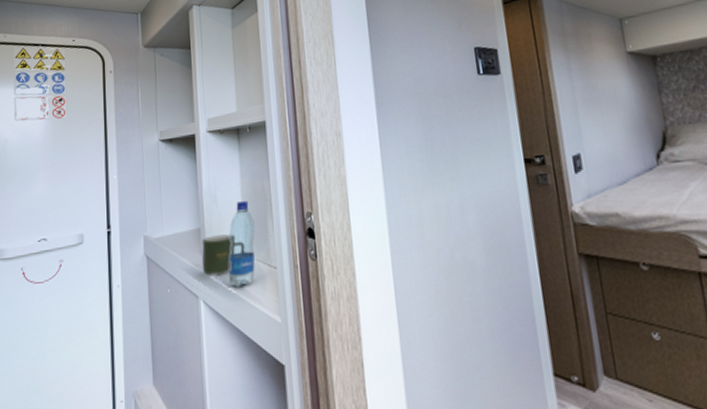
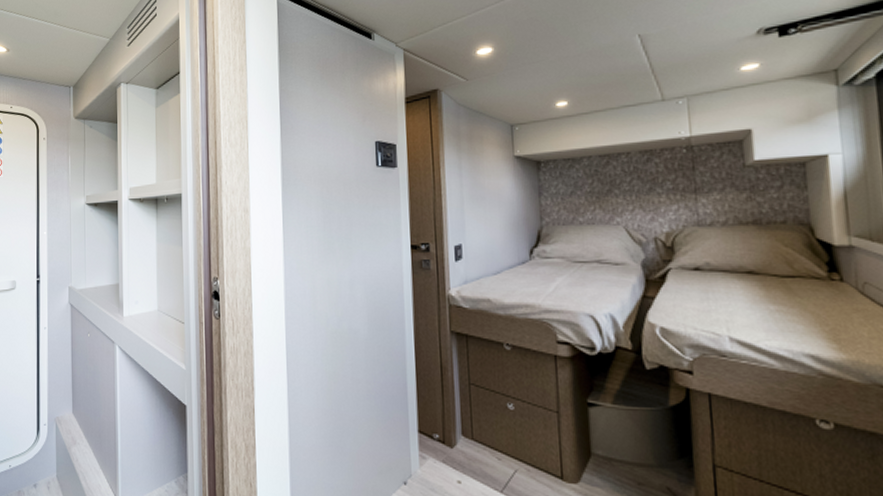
mug: present [202,234,232,277] -> none [119,291,146,326]
bottle: present [228,201,255,288] -> none [141,263,167,337]

